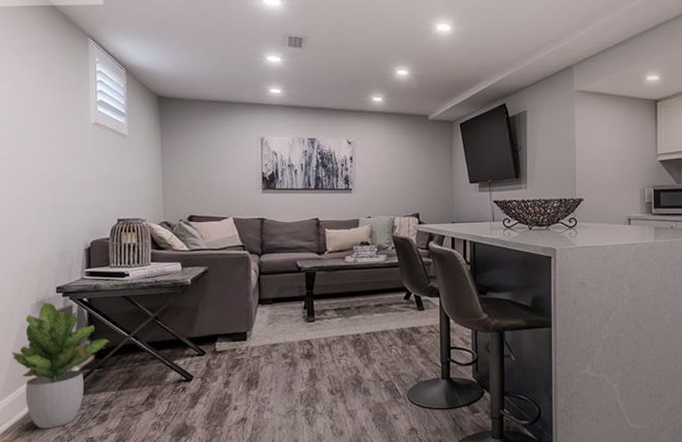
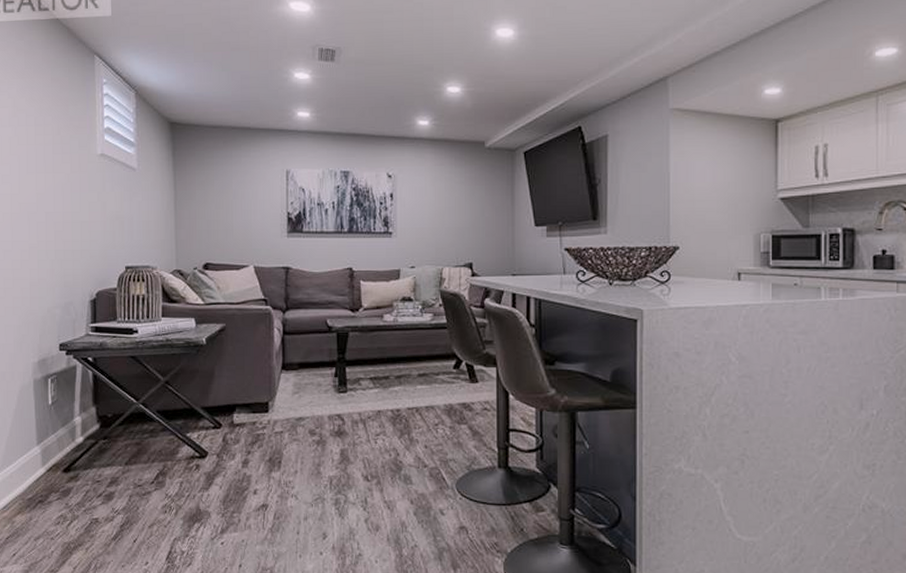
potted plant: present [11,303,110,429] -> none [11,362,117,506]

